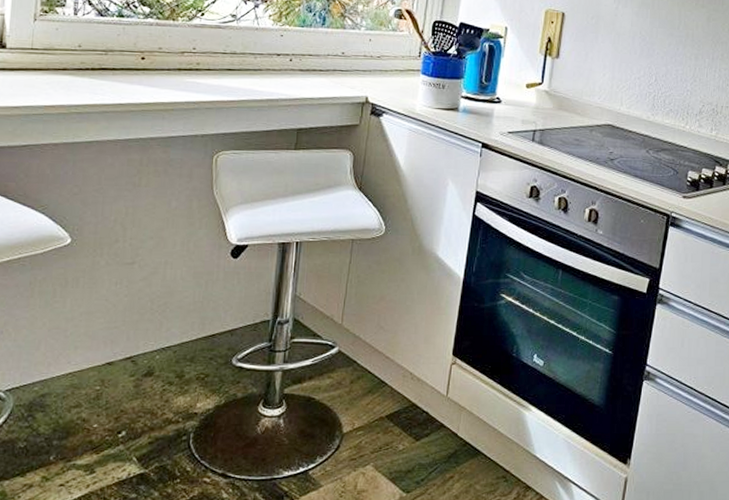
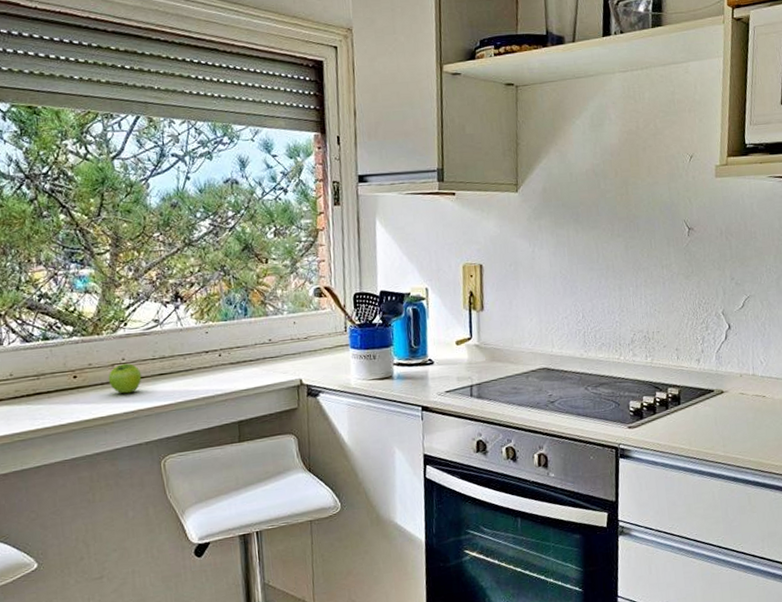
fruit: none [175,53,210,83] -> present [108,363,142,394]

